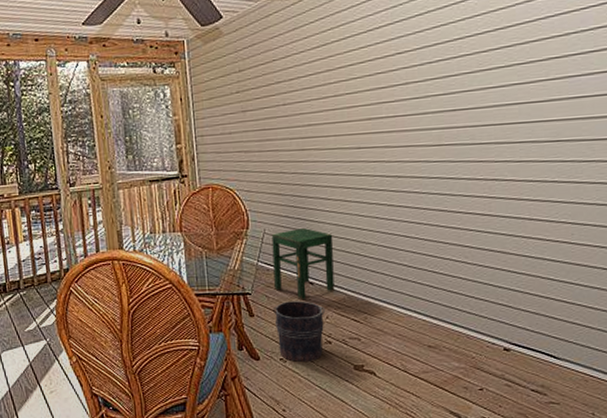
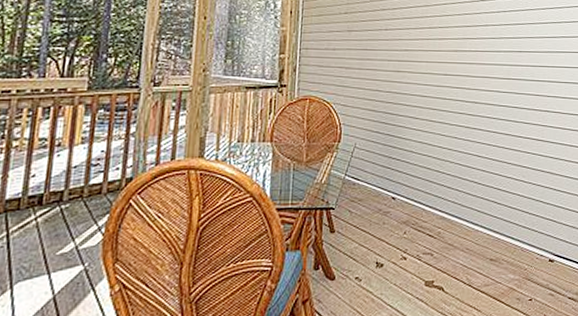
stool: present [271,227,335,301] -> none [359,143,417,216]
bucket: present [272,301,326,362] -> none [353,216,404,280]

